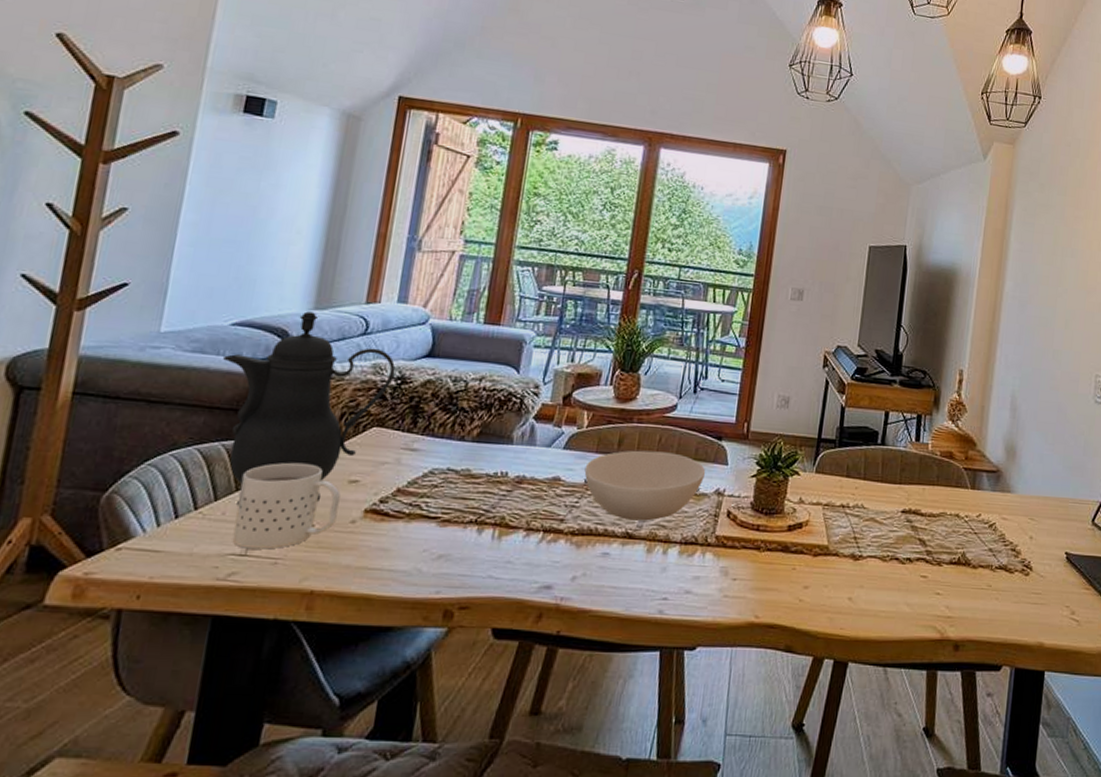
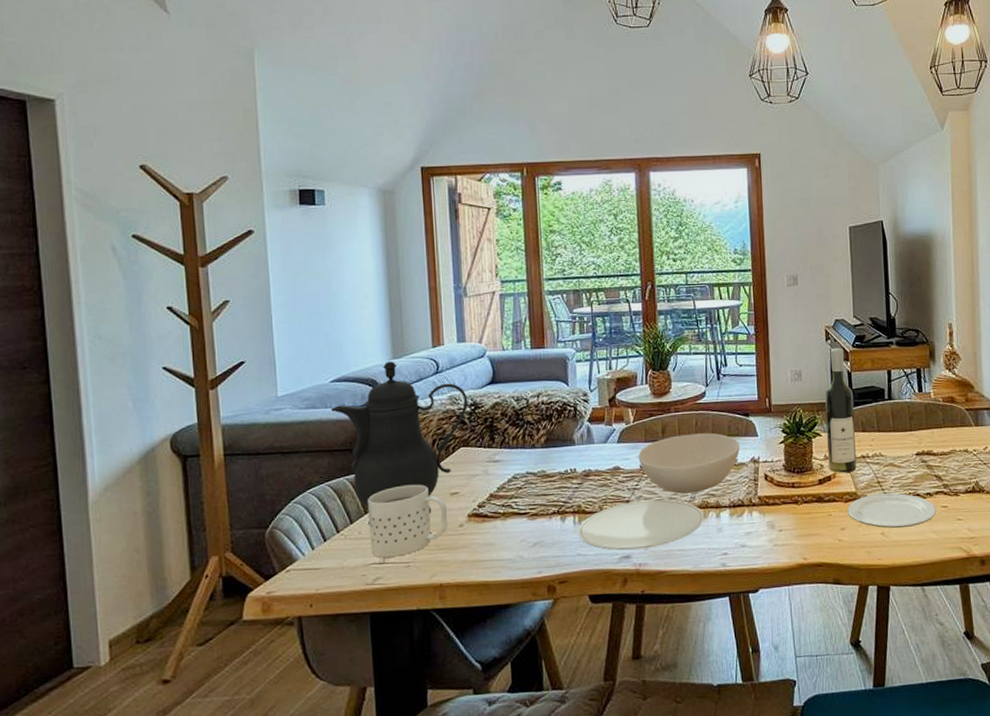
plate: none [494,521,649,580] -> present [578,499,704,551]
bottle: none [802,377,844,523] -> present [825,347,857,474]
plate: none [814,551,915,595] -> present [847,493,937,528]

